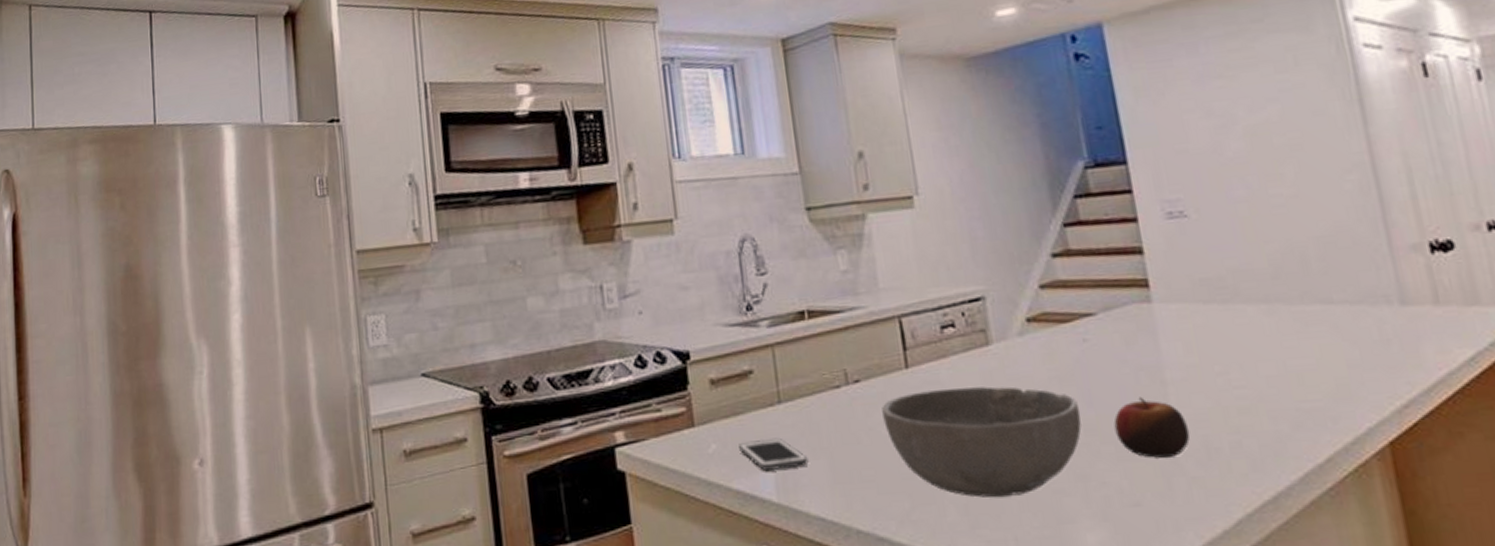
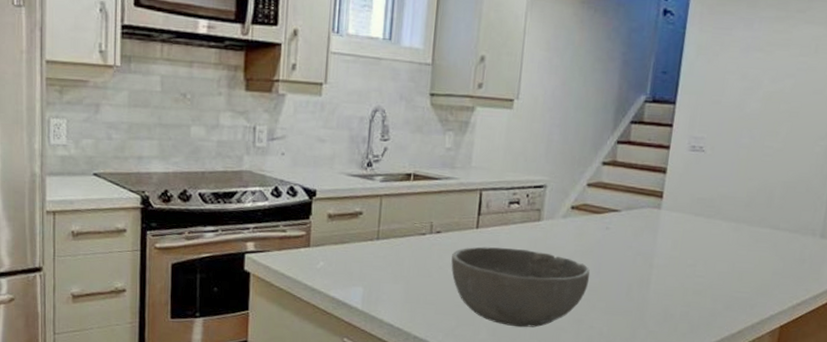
cell phone: present [739,438,809,471] -> none [340,263,390,288]
apple: present [1114,397,1191,459] -> none [609,273,658,317]

